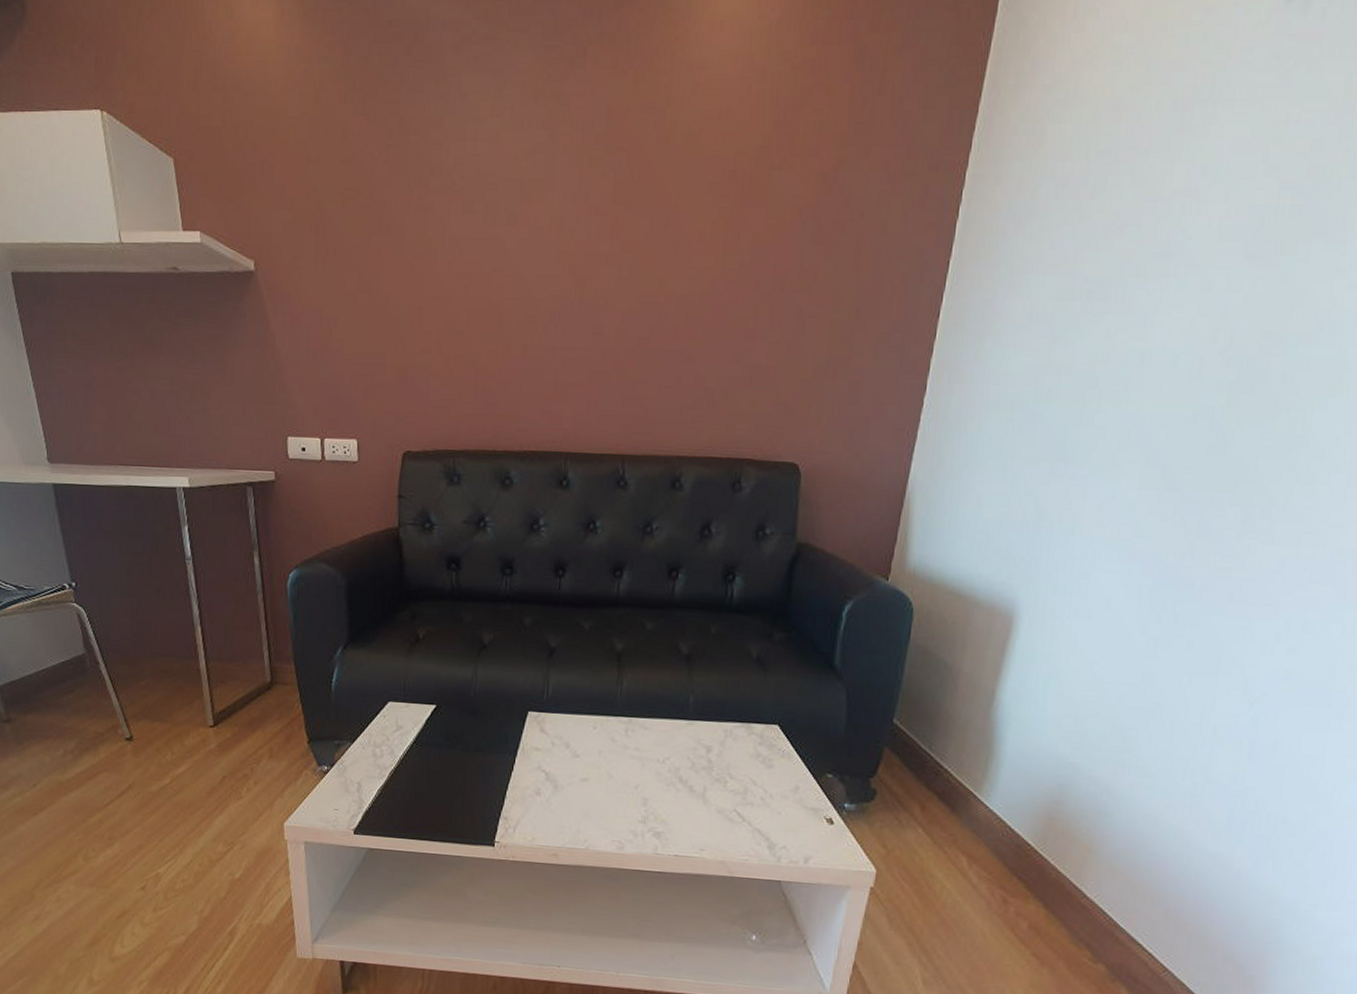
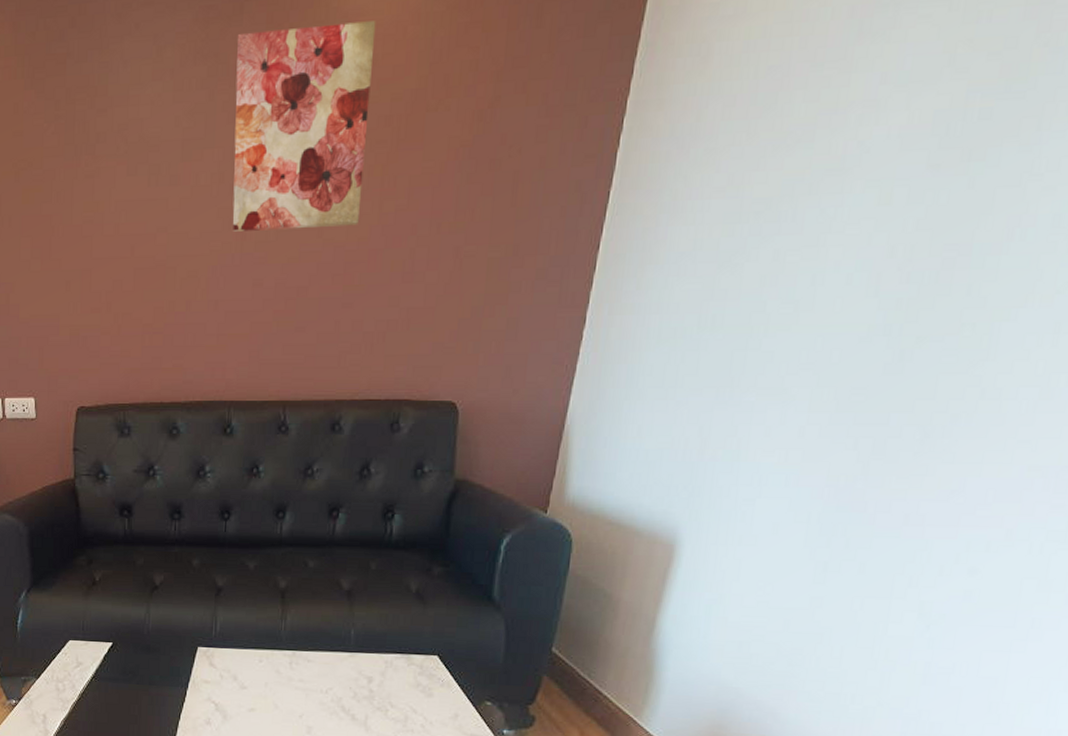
wall art: none [572,75,721,279] -> present [233,20,376,231]

